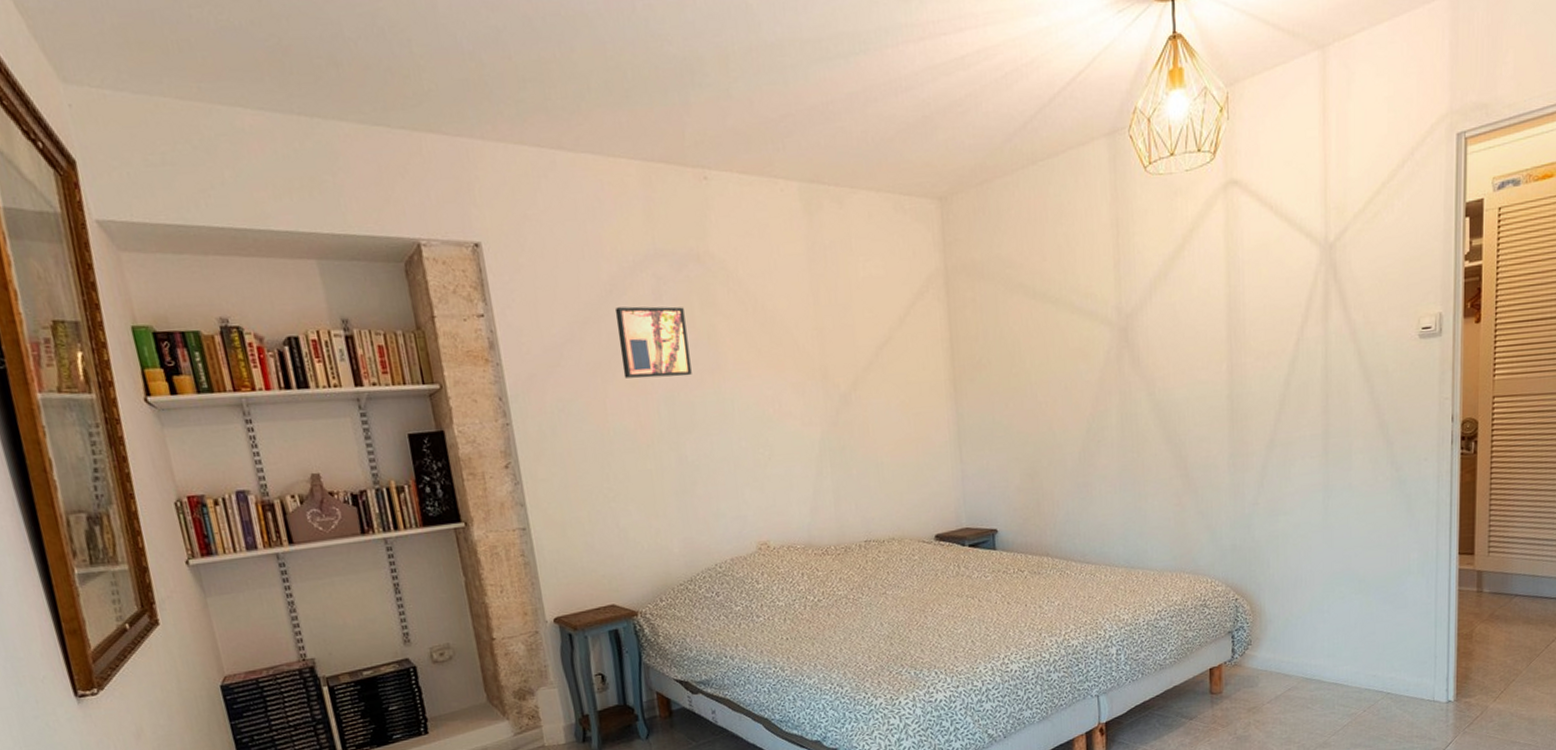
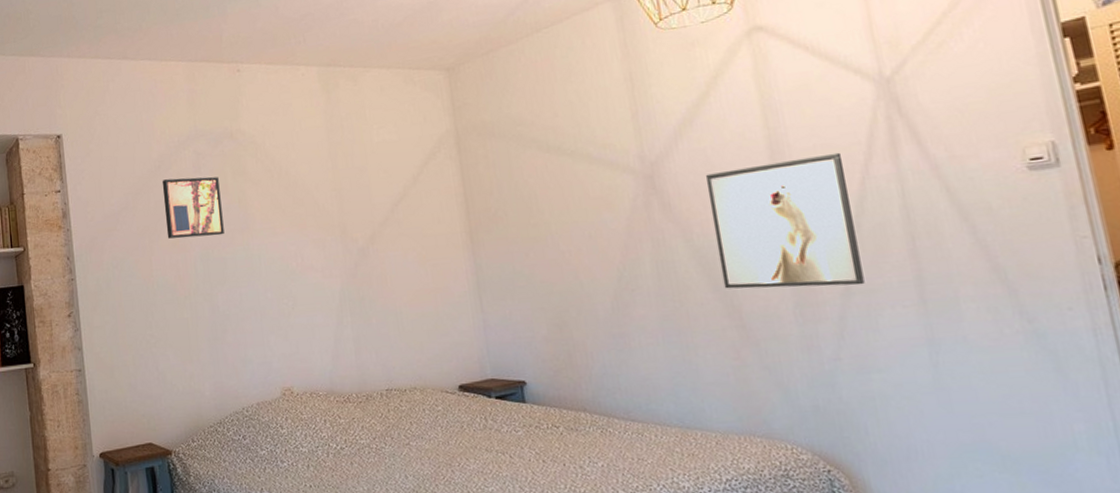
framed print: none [1172,313,1285,441] -> present [706,152,865,289]

